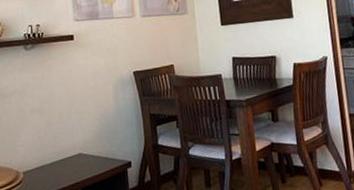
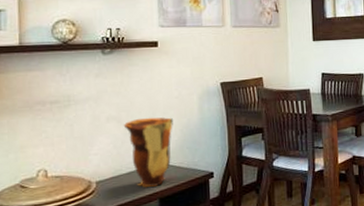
decorative vase: none [45,108,91,177] -> present [123,117,173,187]

